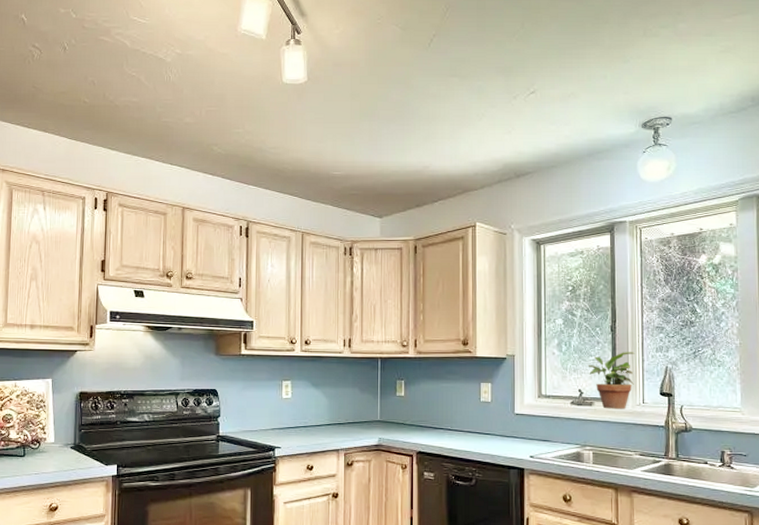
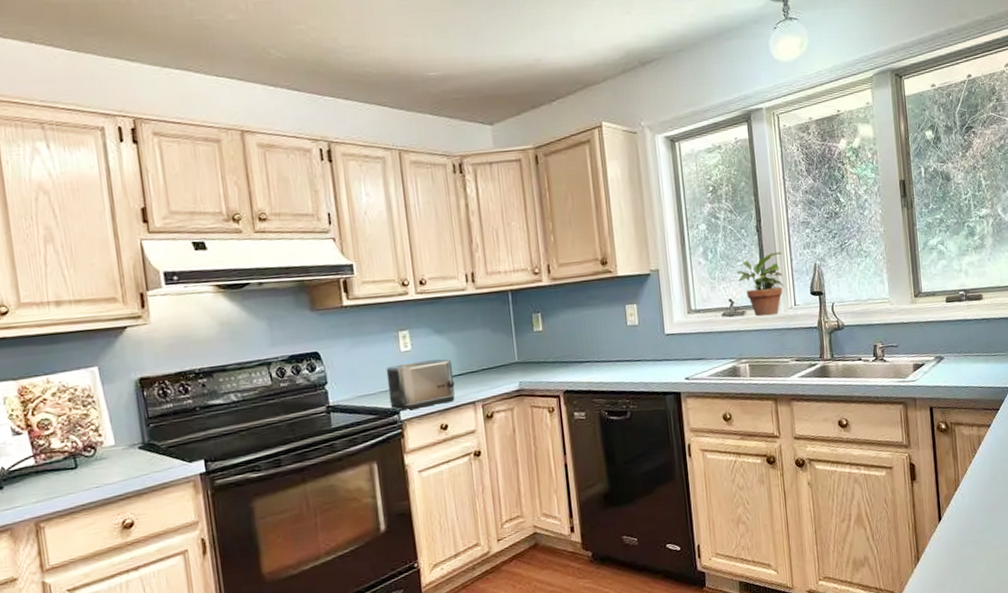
toaster: none [268,408,324,449] -> present [386,359,456,411]

